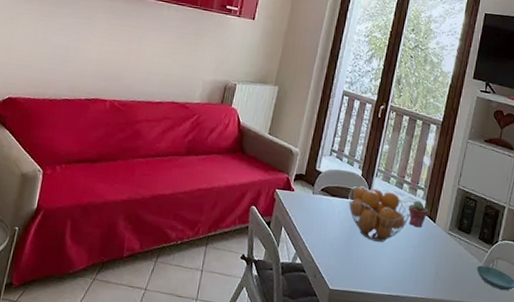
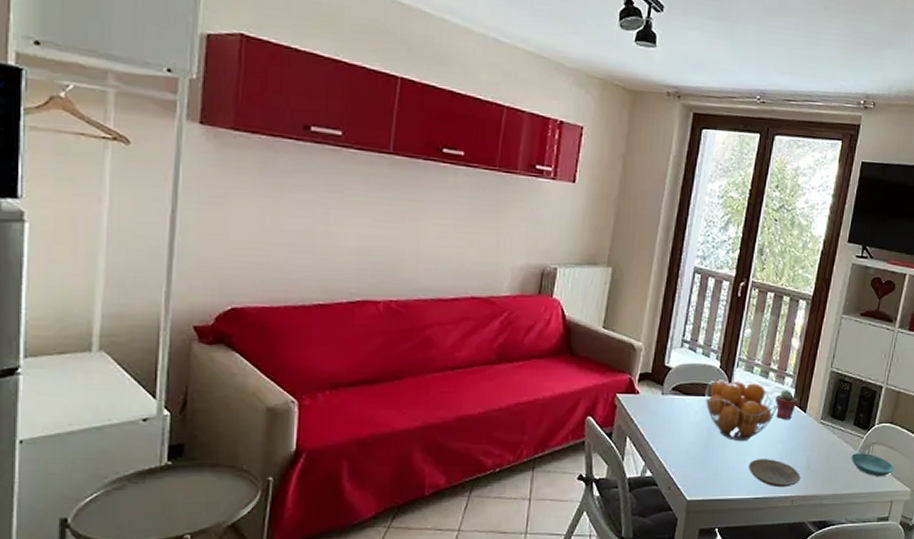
plate: none [384,259,430,289] -> present [748,459,801,488]

